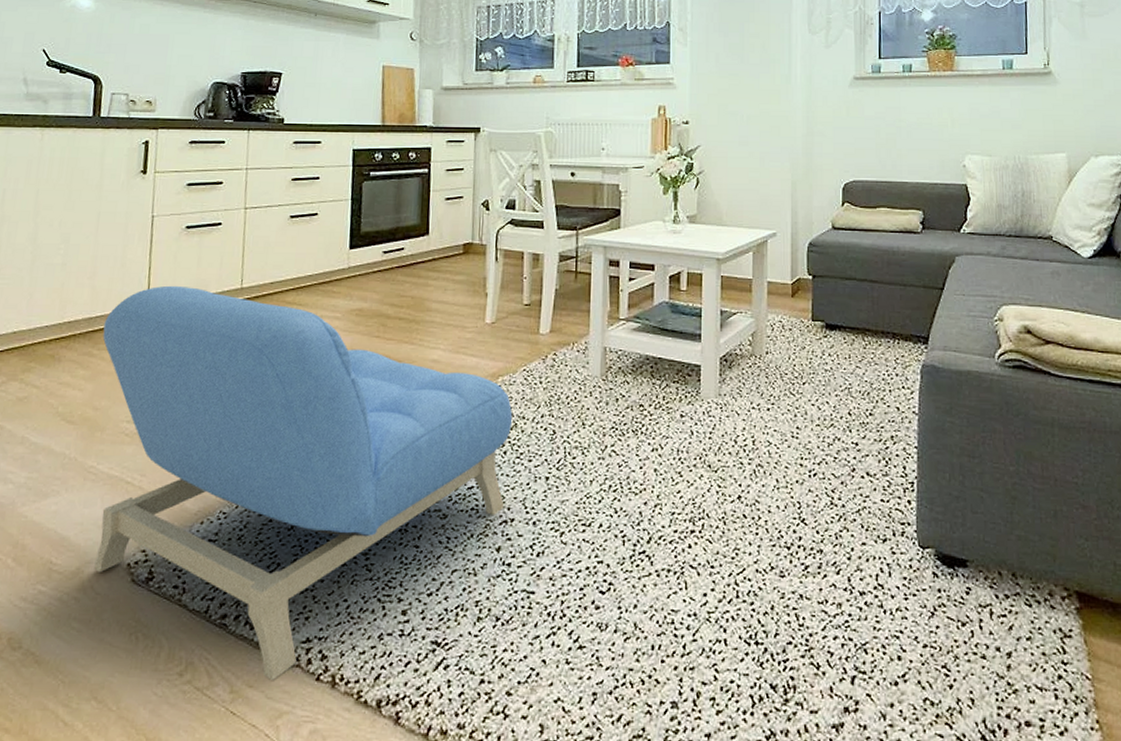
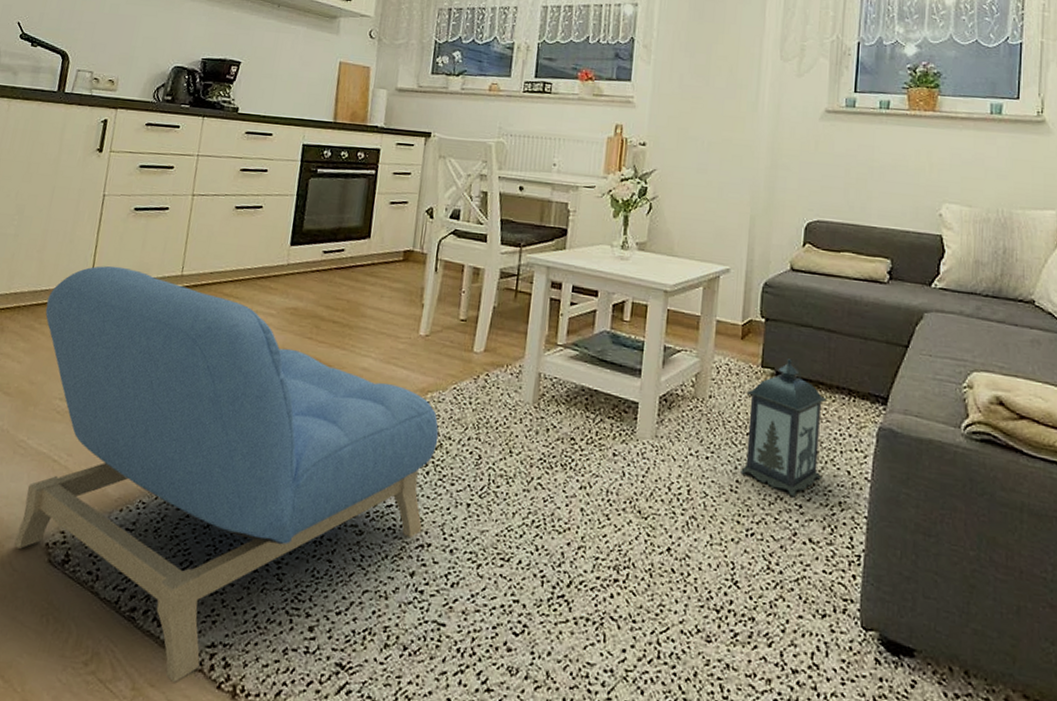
lantern: none [800,311,874,437] -> present [741,359,827,498]

